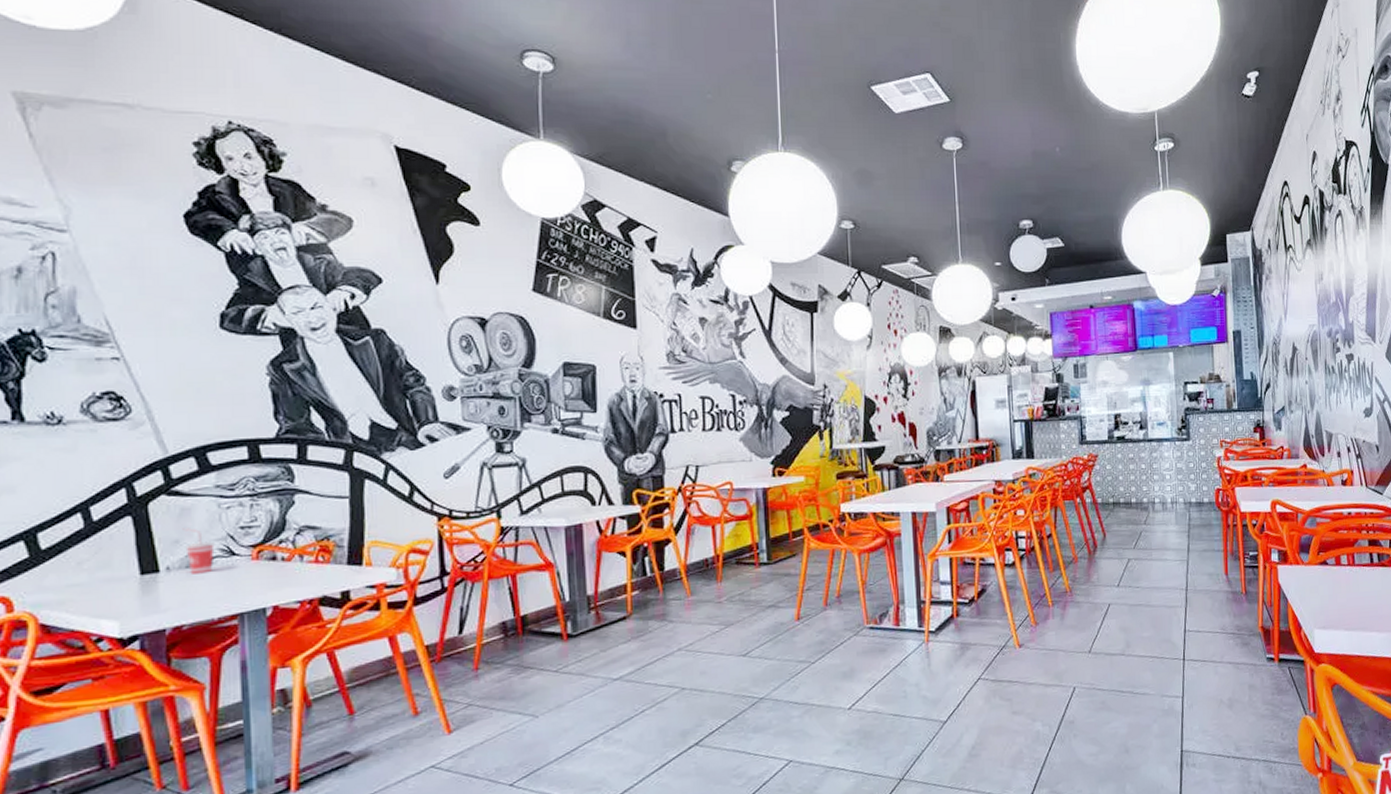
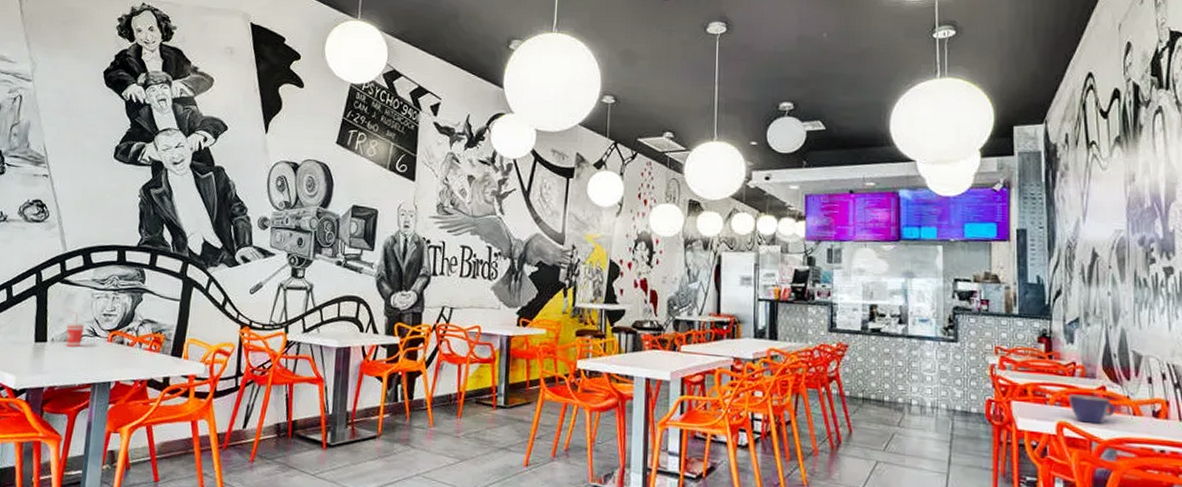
cup: none [1279,473,1314,498] -> present [1068,394,1115,424]

